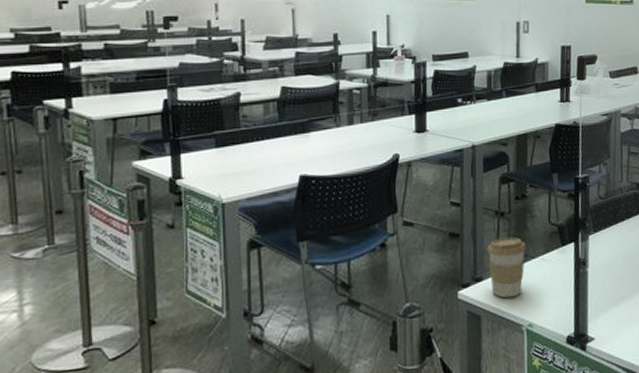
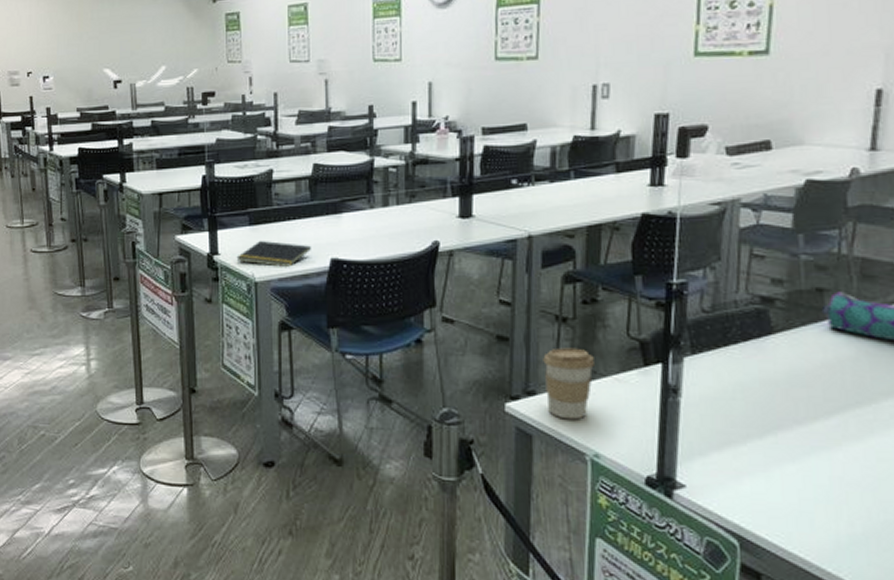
notepad: none [202,161,280,187] -> present [236,240,311,267]

